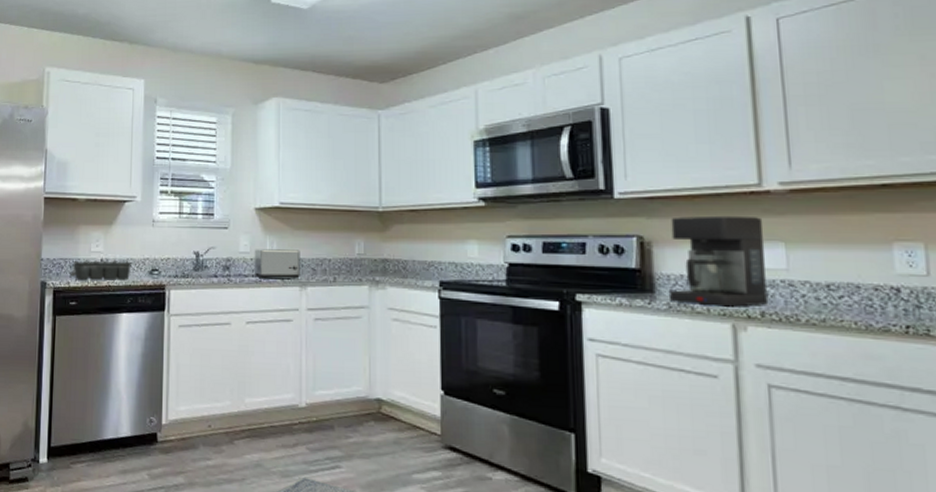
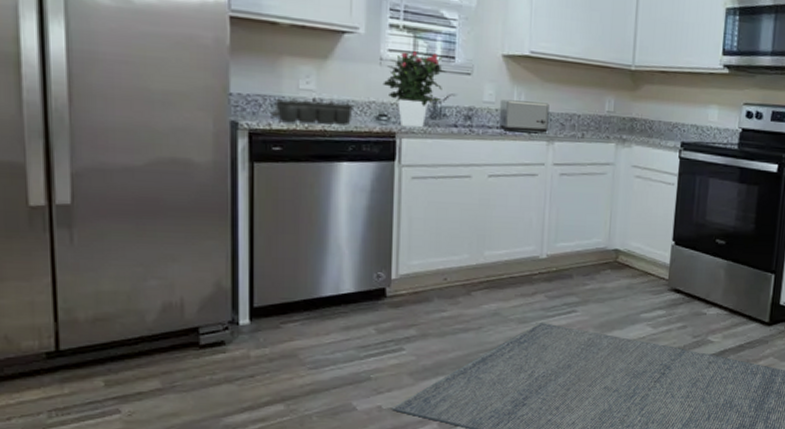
potted flower: none [155,212,206,280] -> present [383,51,446,128]

